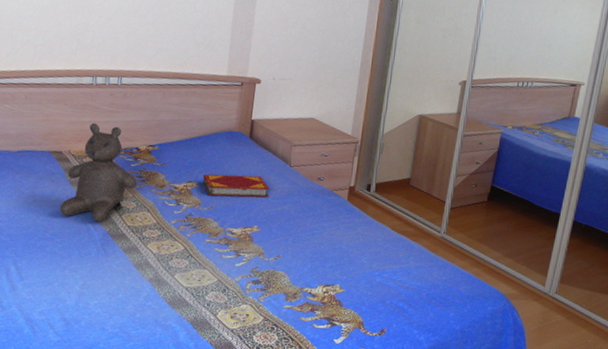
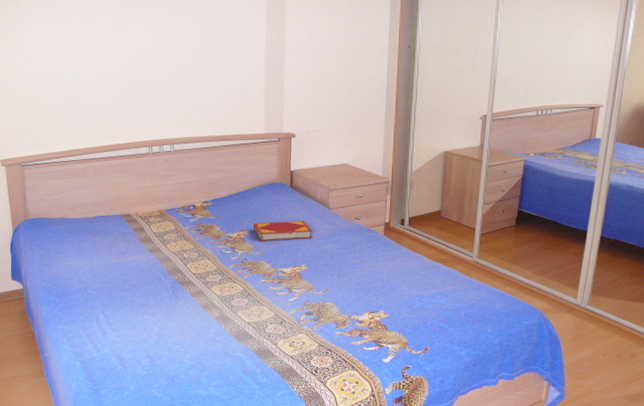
teddy bear: present [60,122,137,222] -> none [134,187,196,272]

